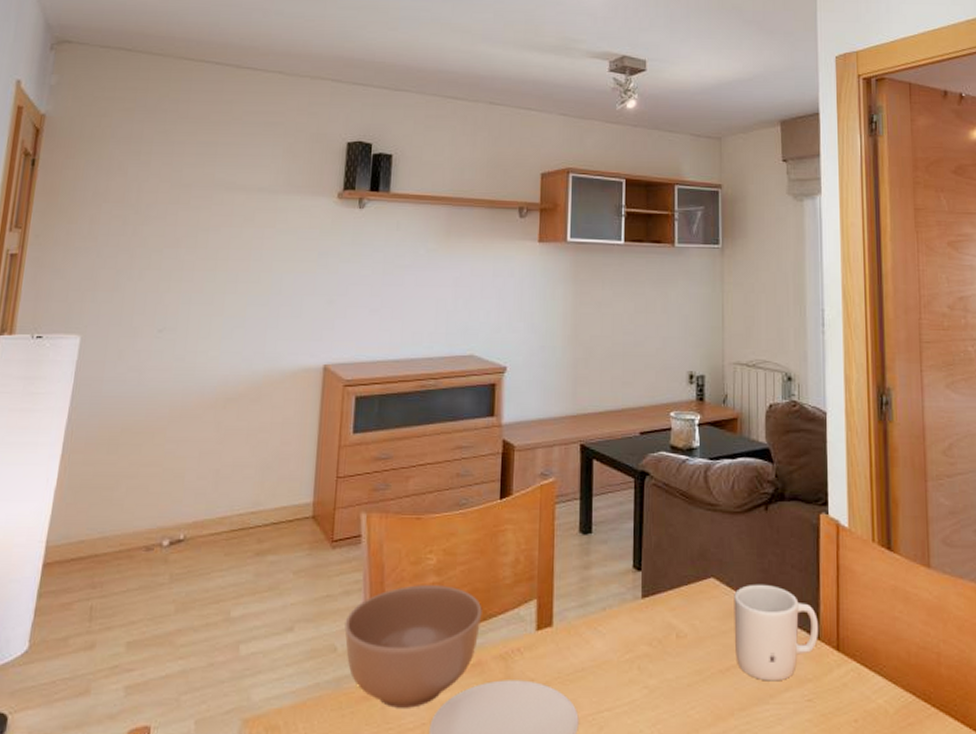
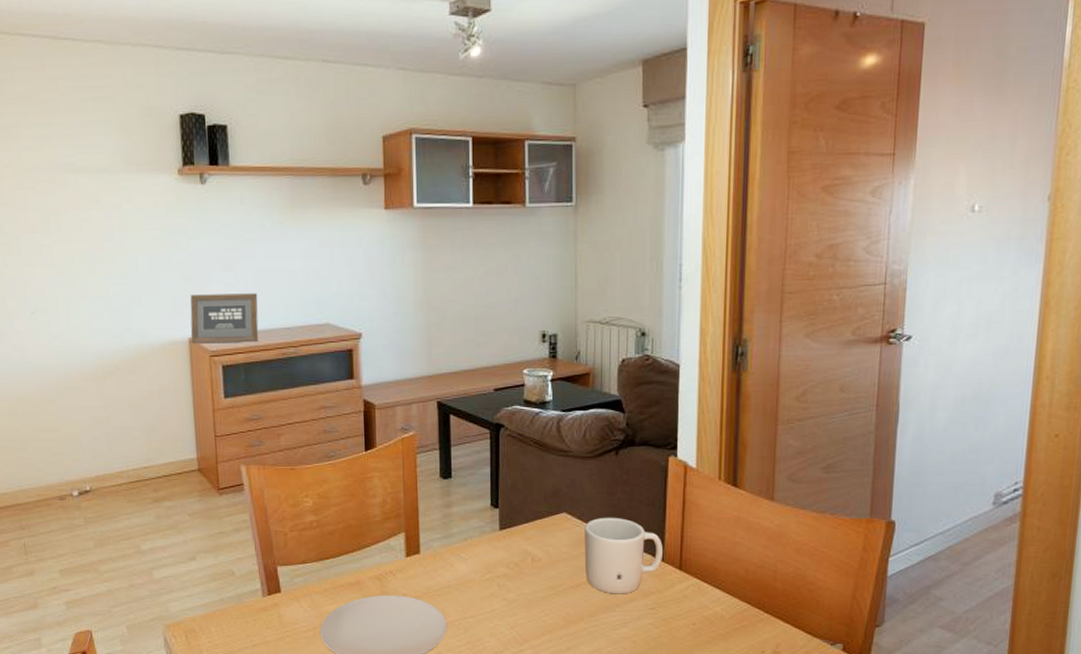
picture frame: none [326,319,403,372] -> present [190,293,259,344]
bowl: present [344,585,482,708] -> none [239,523,357,616]

